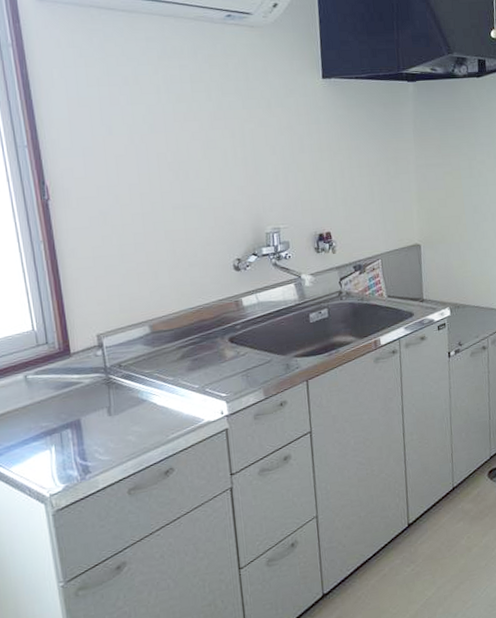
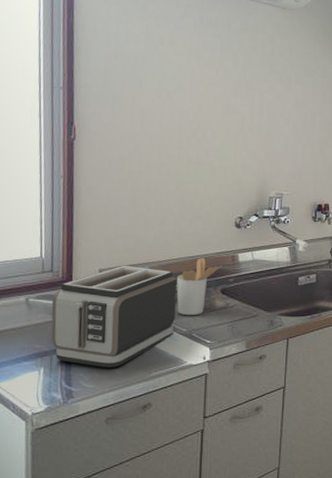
toaster: none [52,326,185,438] -> present [51,265,177,367]
utensil holder: none [180,307,227,371] -> present [176,258,223,316]

